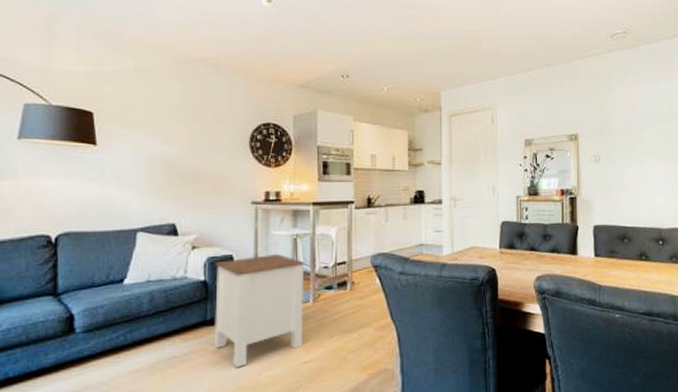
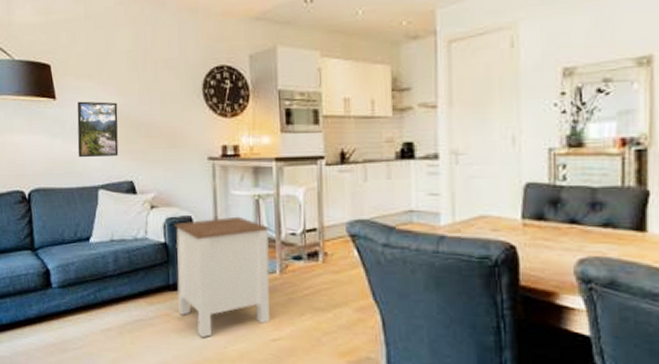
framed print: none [117,148,164,202] -> present [77,101,119,158]

